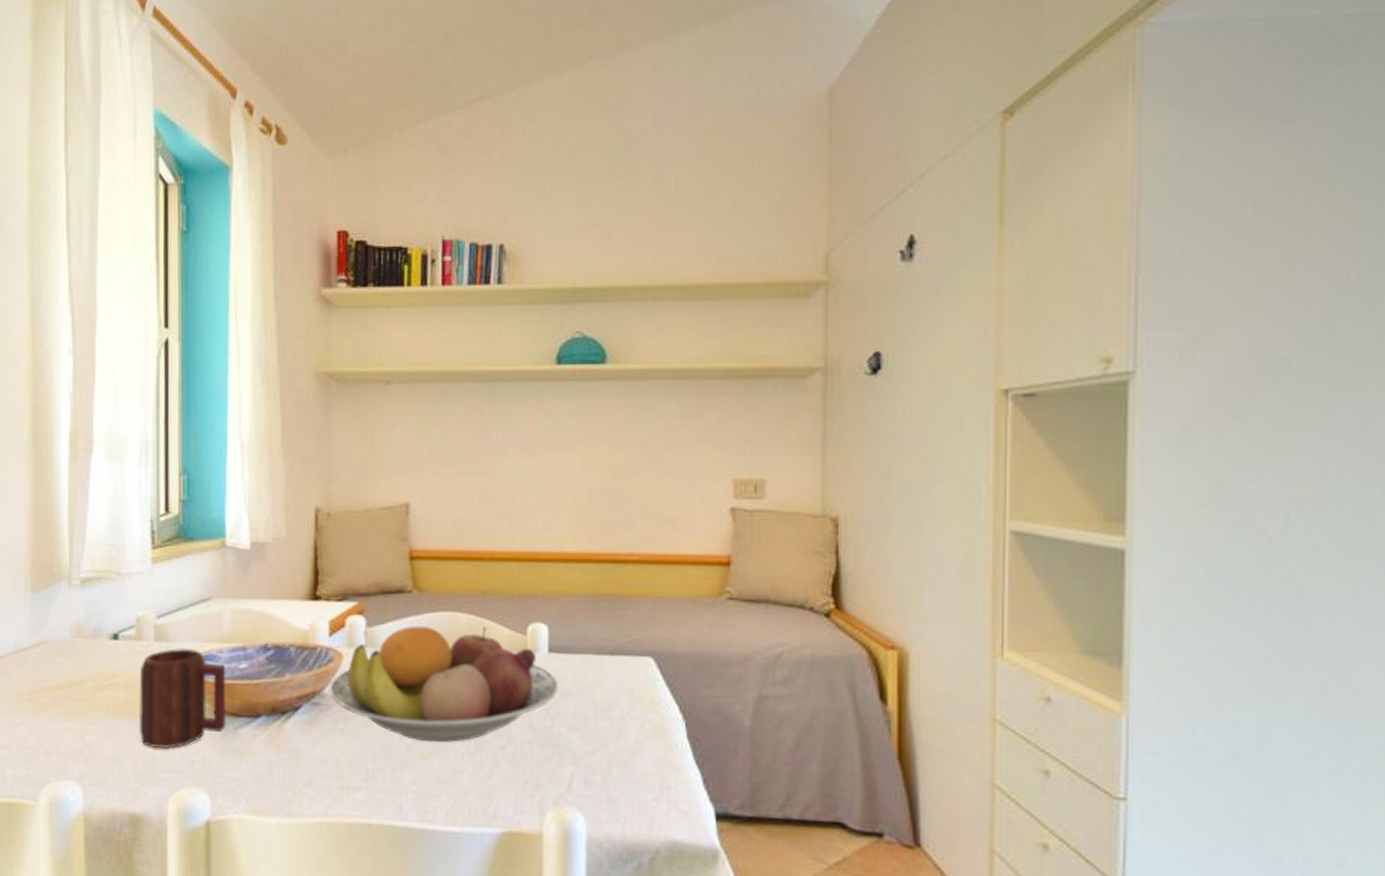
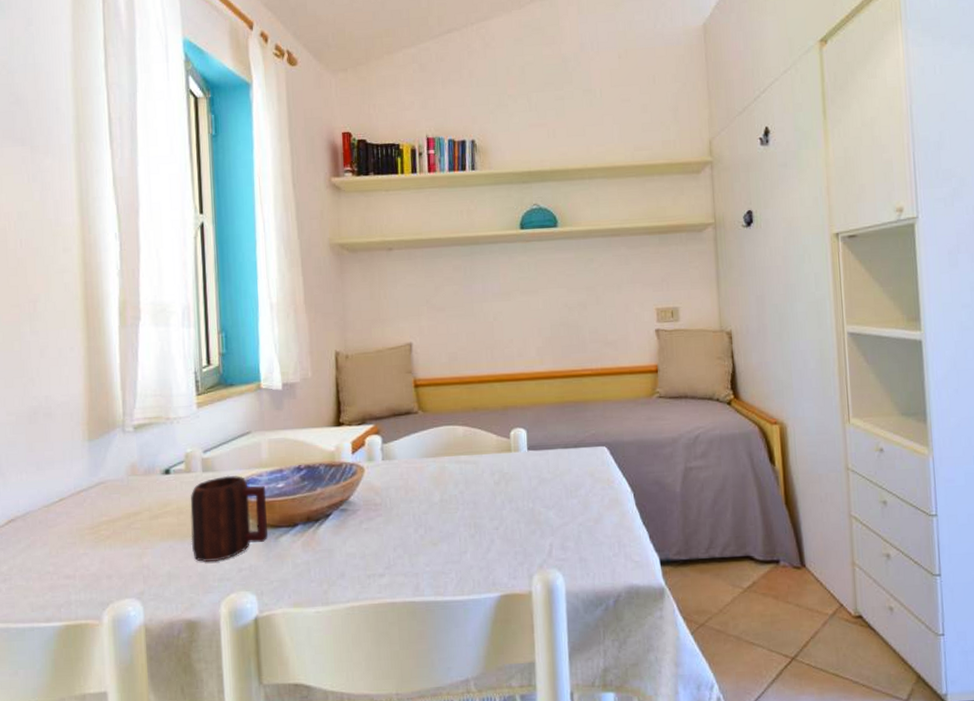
fruit bowl: present [329,625,559,743] -> none [354,435,537,531]

